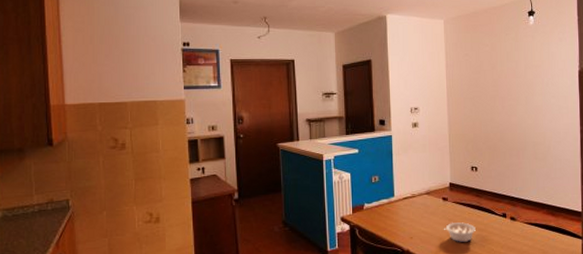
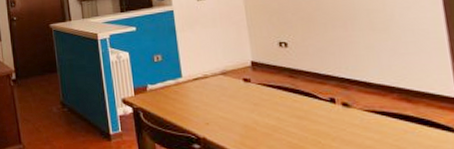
legume: present [443,222,476,242] -> none [247,108,293,131]

